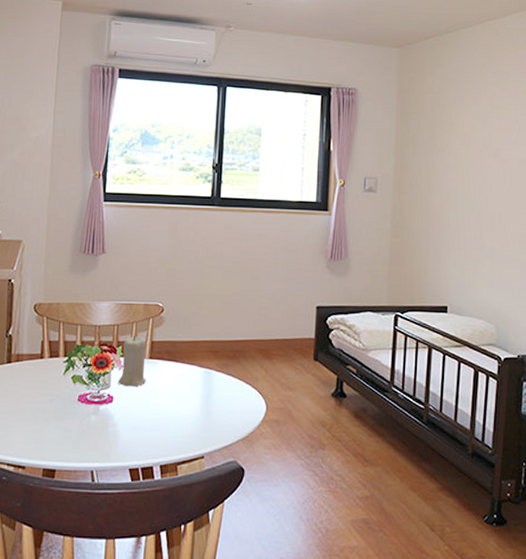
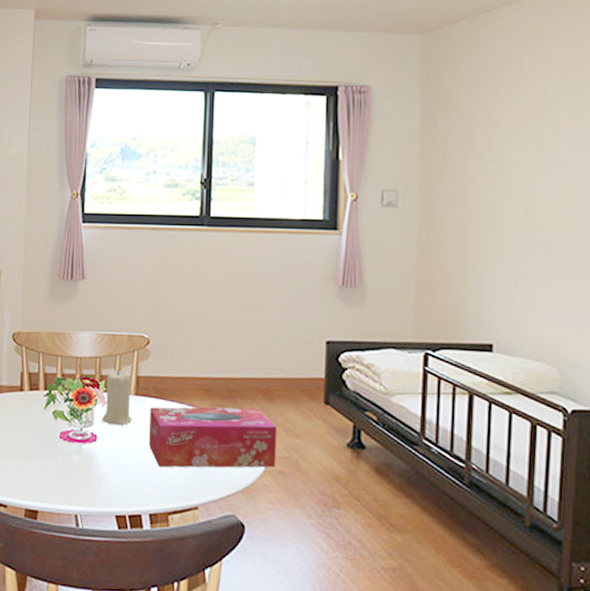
tissue box: none [160,366,274,423] -> present [148,407,277,468]

